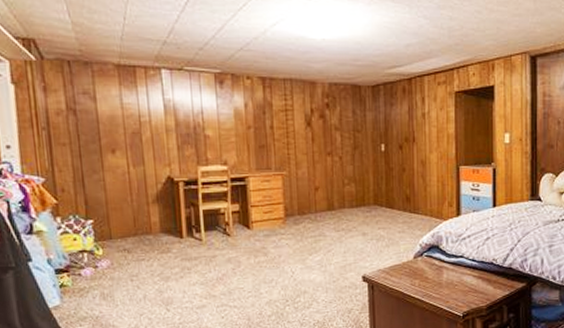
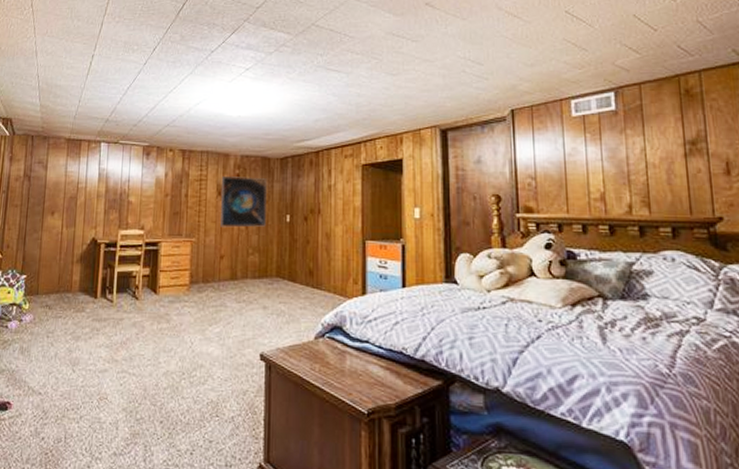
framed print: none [309,106,360,159] -> present [221,176,268,228]

